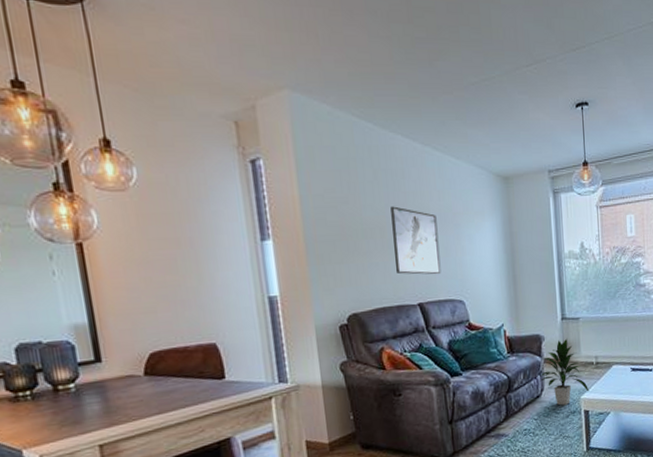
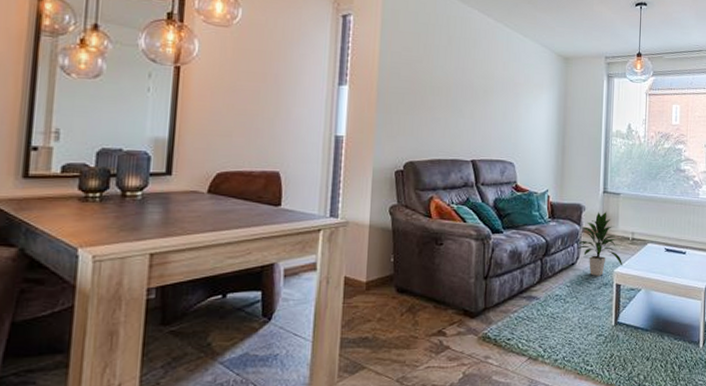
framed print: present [390,206,441,275] -> none [456,70,499,136]

